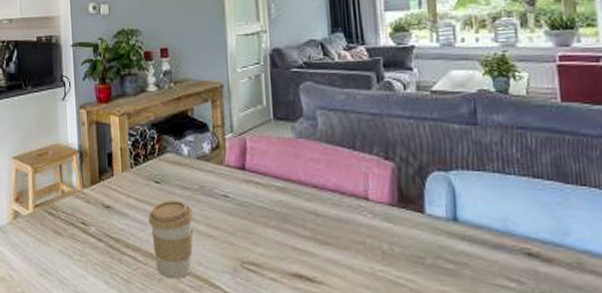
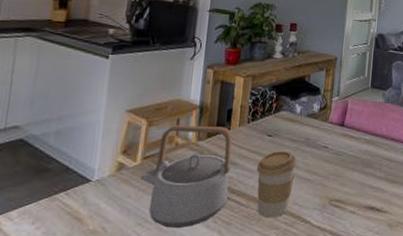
teapot: none [34,171,122,283] -> present [140,124,232,229]

